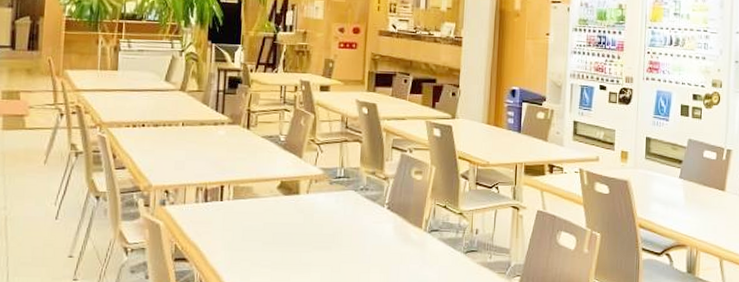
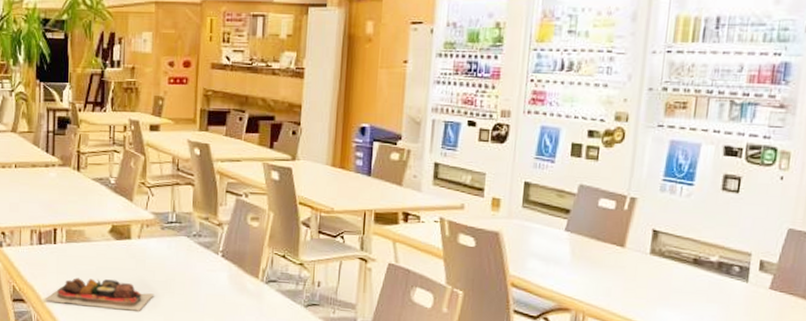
food tray: none [206,234,322,265] -> present [43,278,155,311]

